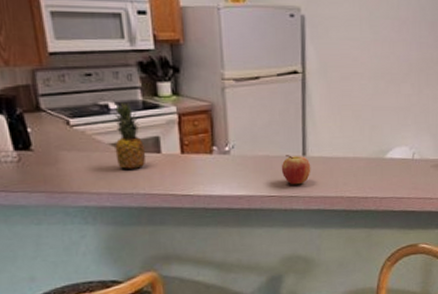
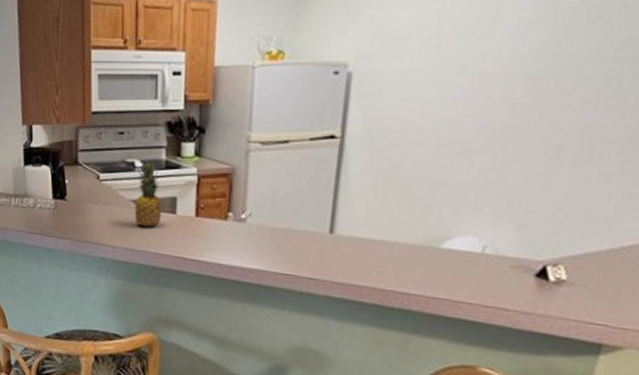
fruit: present [281,155,311,185] -> none [301,230,339,266]

